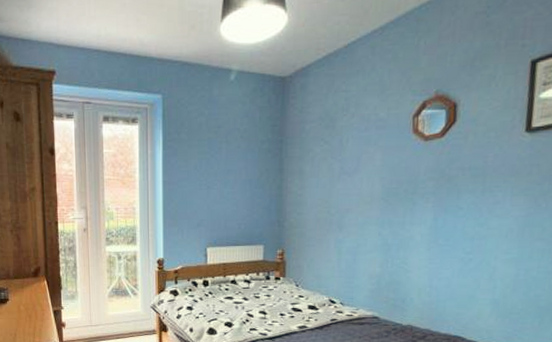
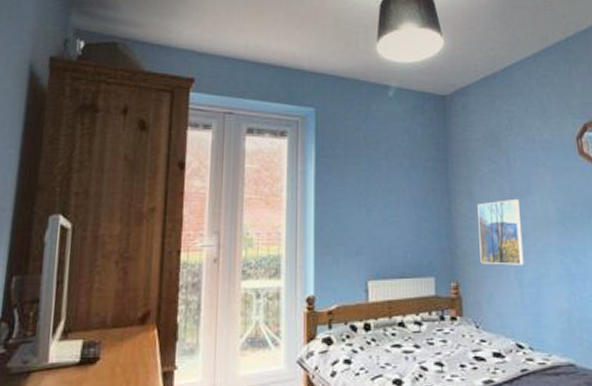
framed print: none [305,178,347,236] -> present [478,200,524,265]

